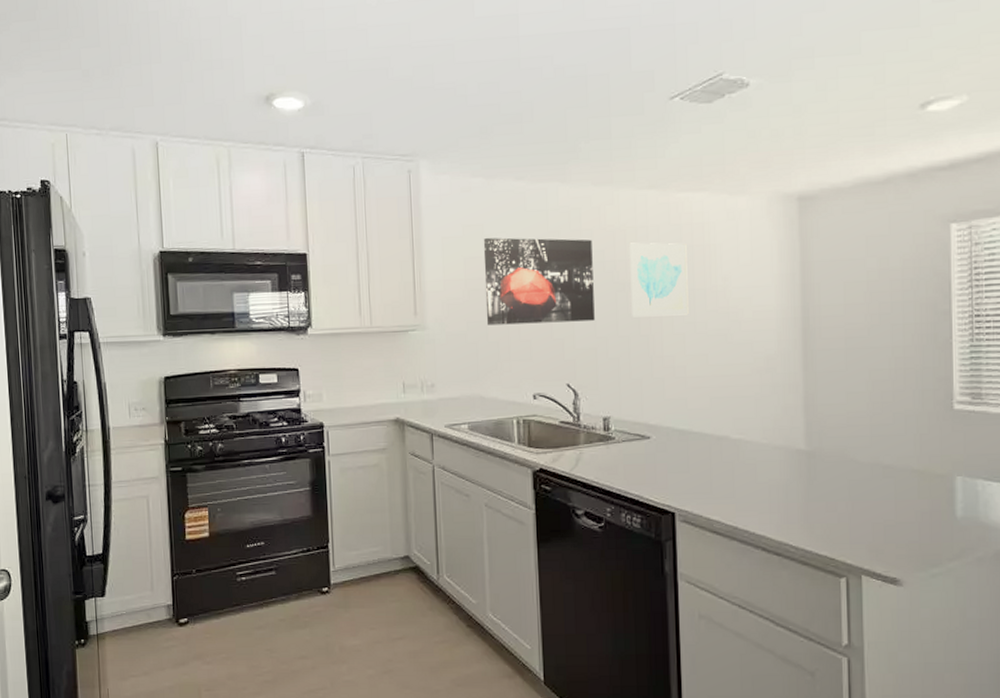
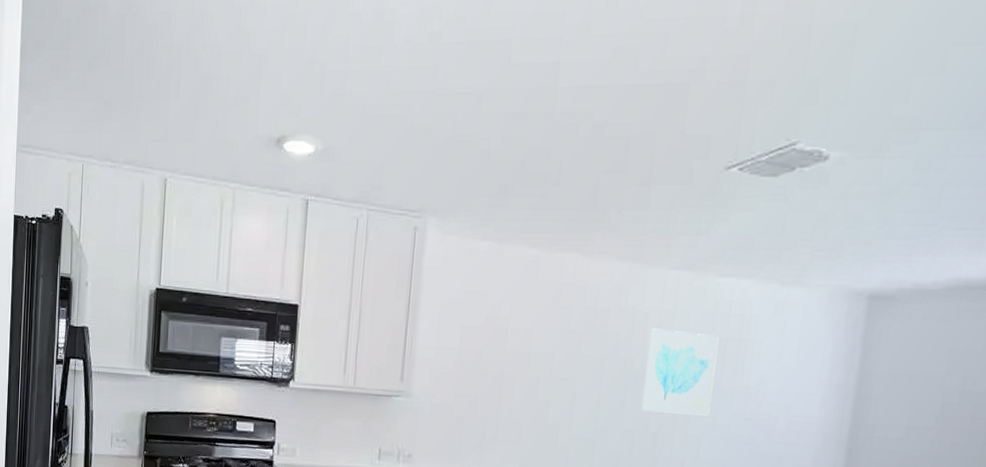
wall art: present [483,237,595,326] -> none [476,307,608,409]

